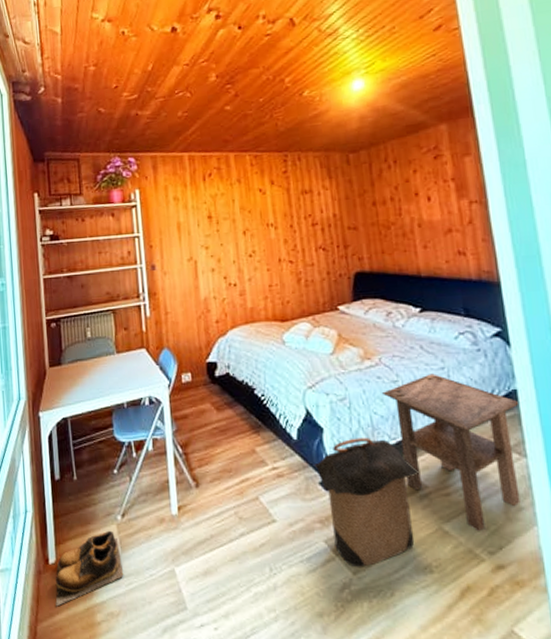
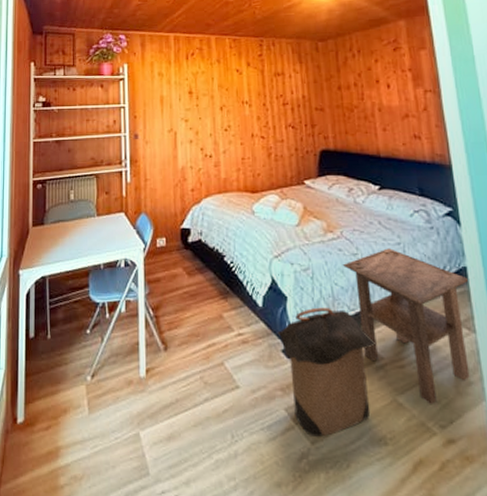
shoes: present [55,530,124,607] -> none [20,391,90,468]

